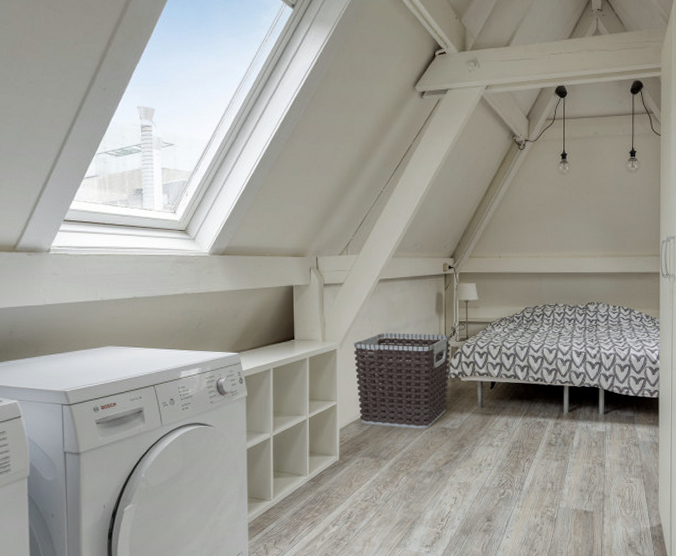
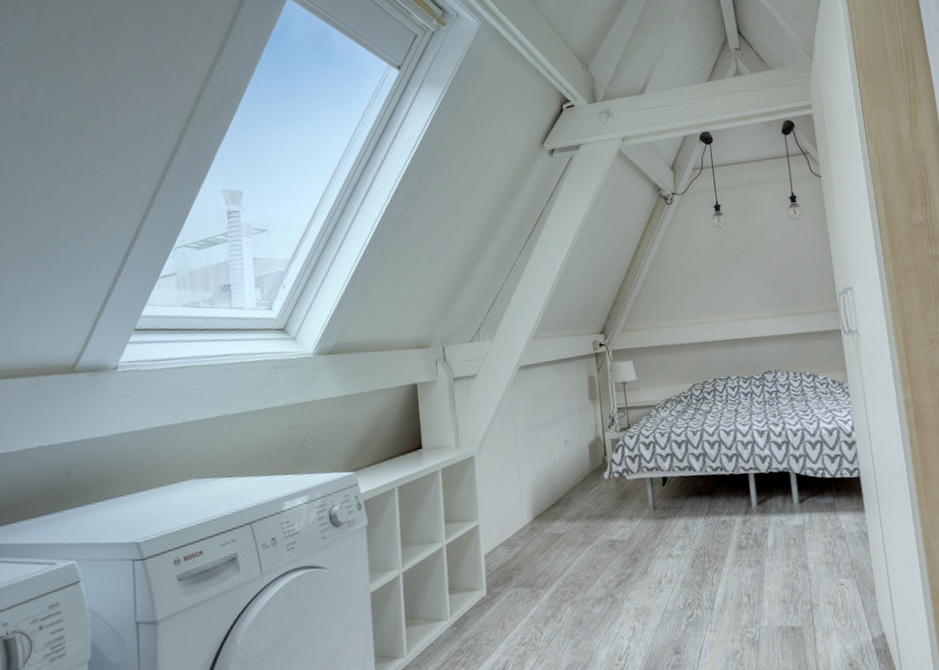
clothes hamper: present [354,333,450,429] -> none [495,425,613,546]

